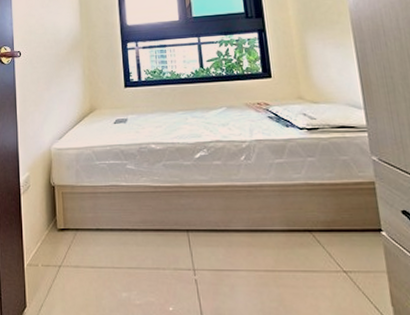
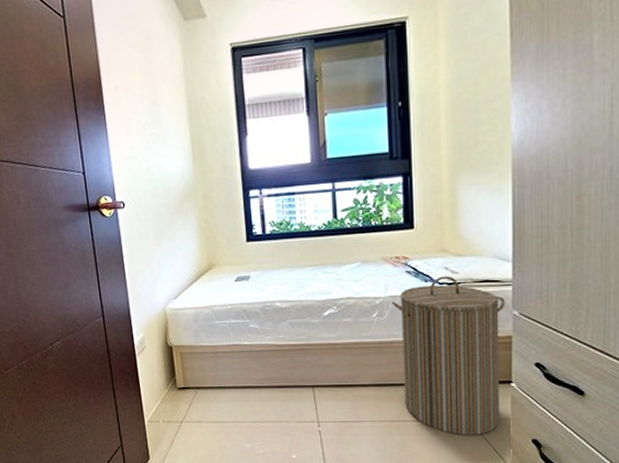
laundry hamper: none [256,121,376,290] -> present [391,276,505,436]

